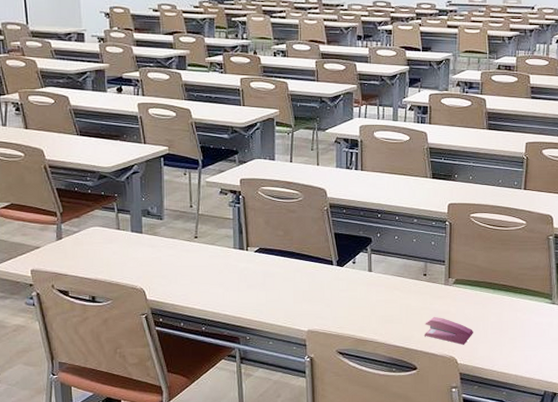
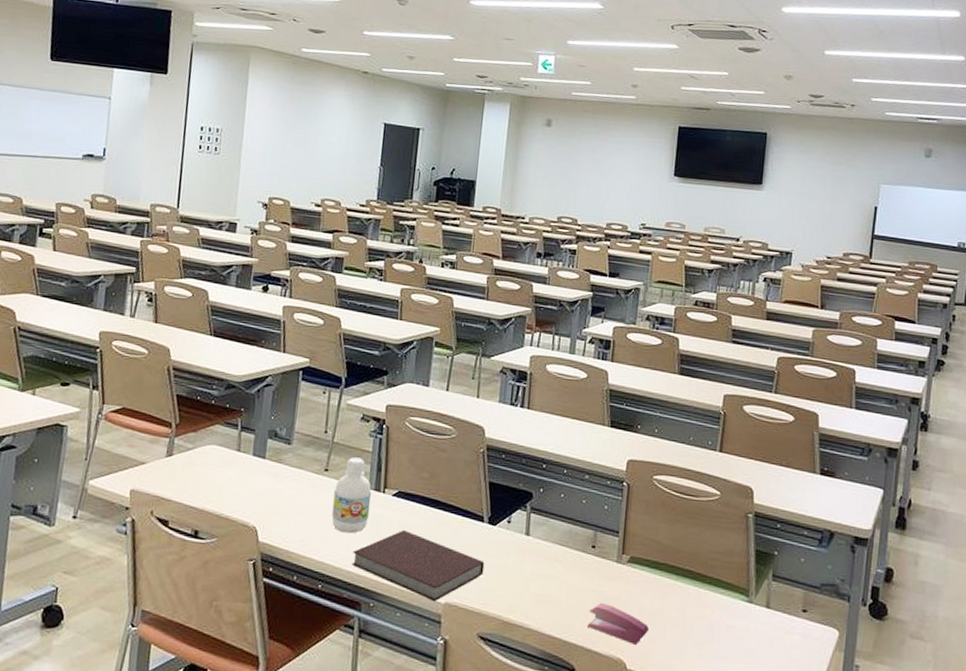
bottle: none [205,225,237,285] -> present [331,457,372,534]
notebook: none [227,278,337,330] -> present [351,529,485,601]

